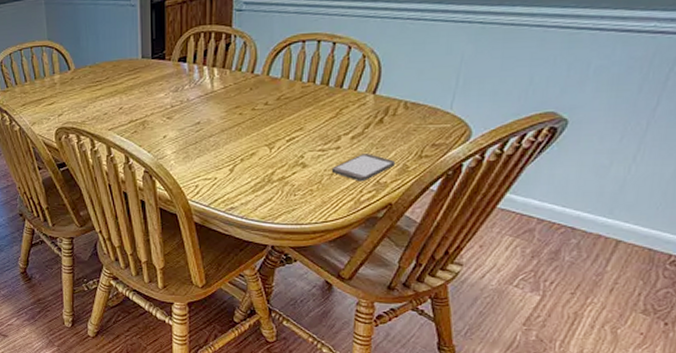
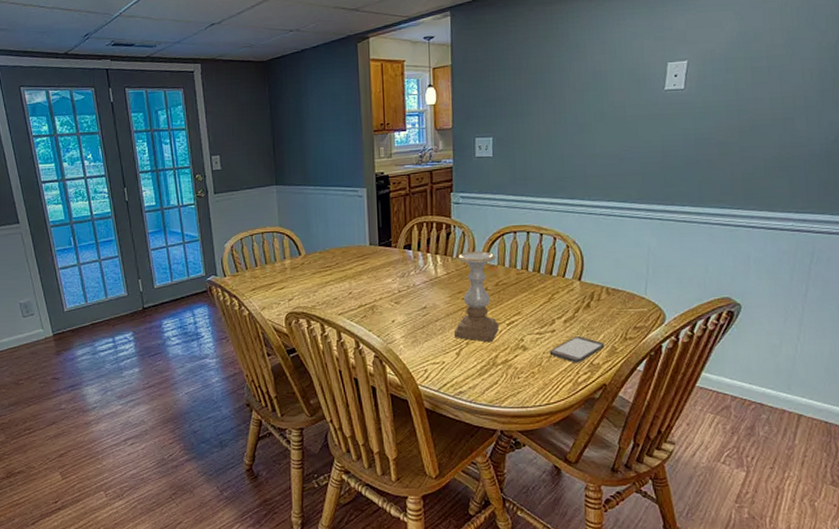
candle holder: none [228,63,279,159] -> present [453,251,499,343]

